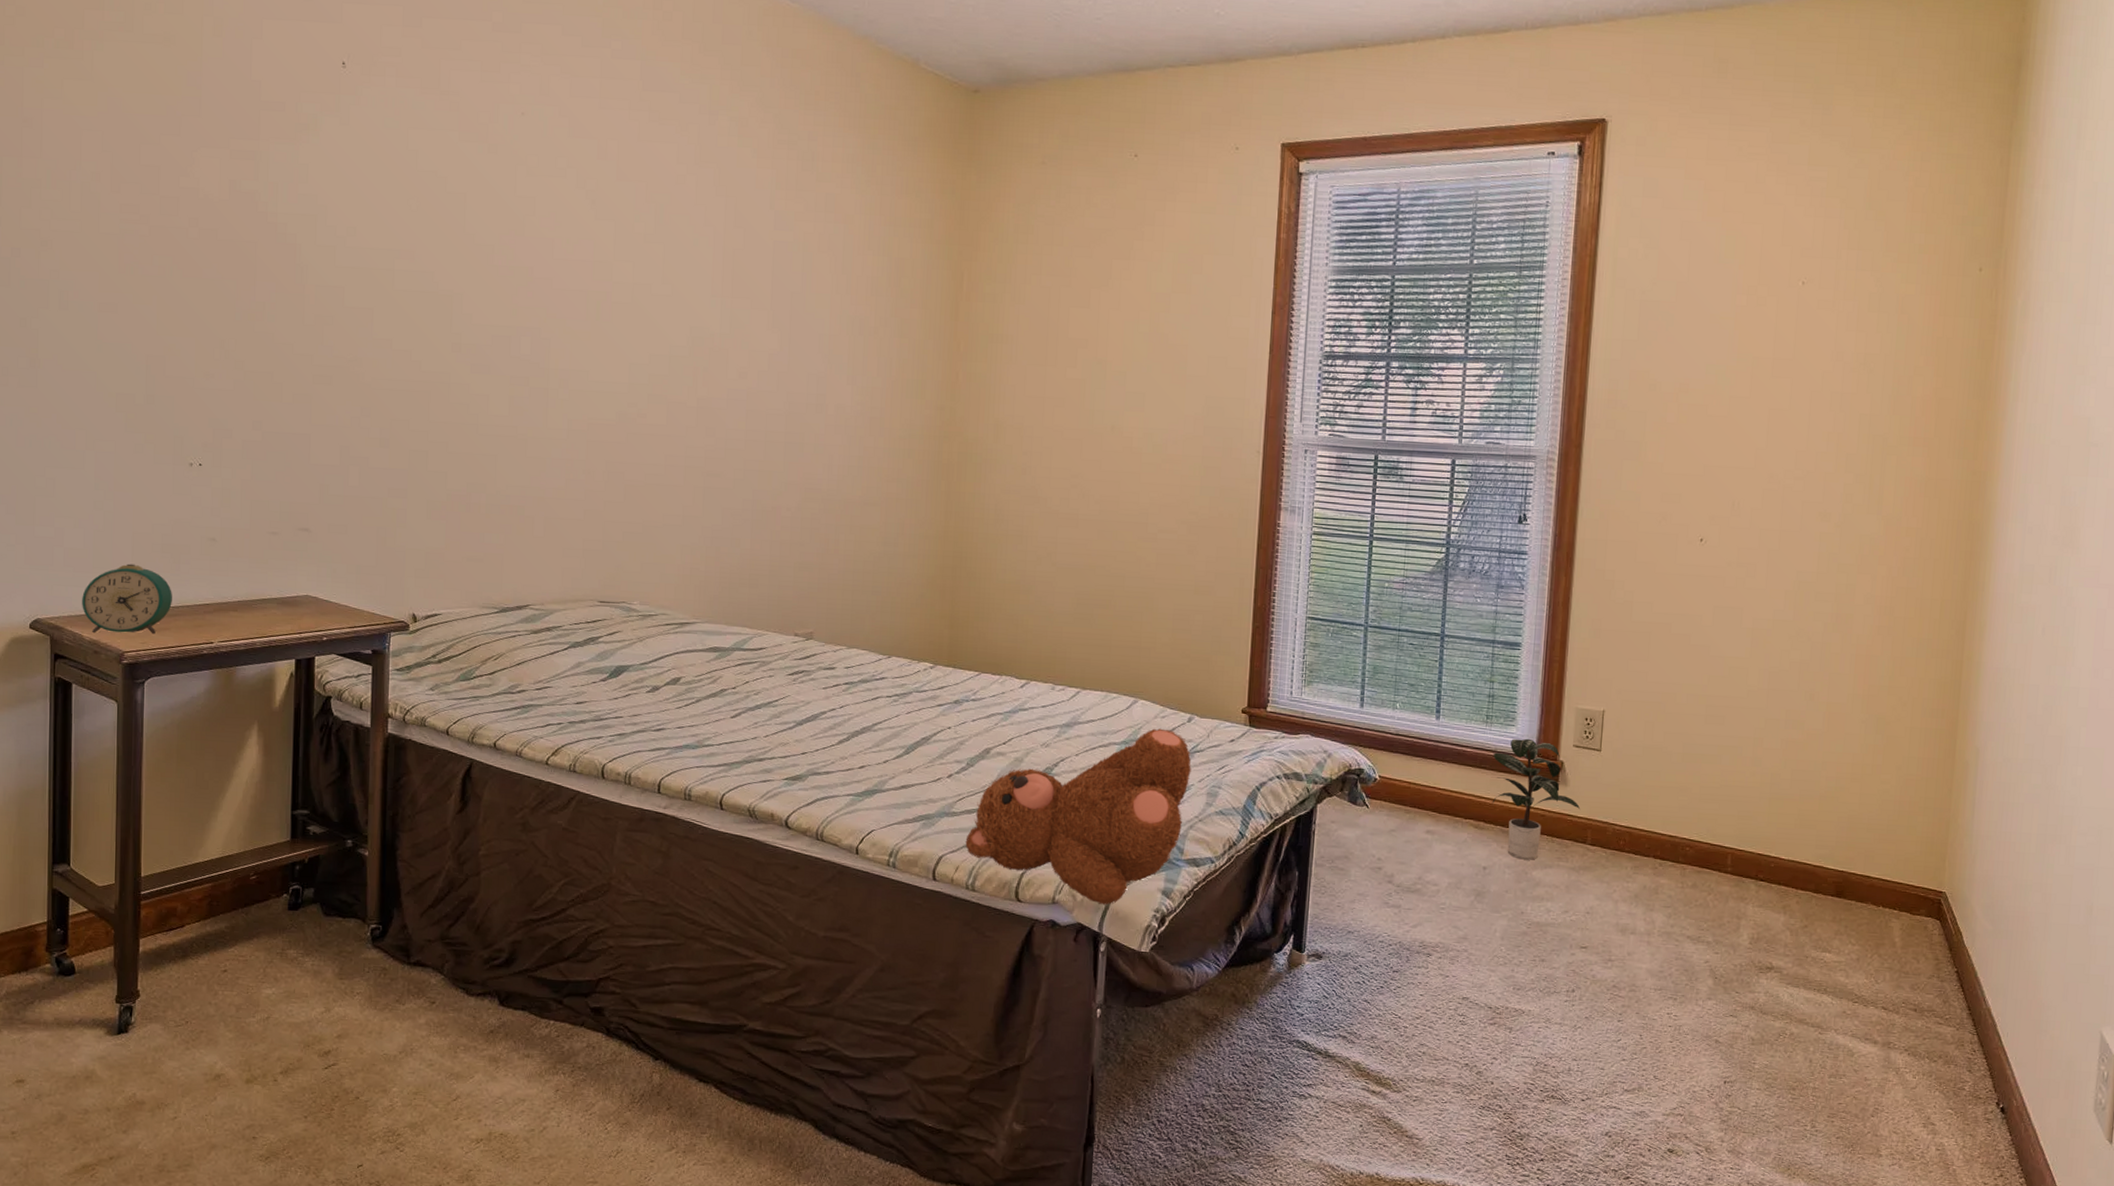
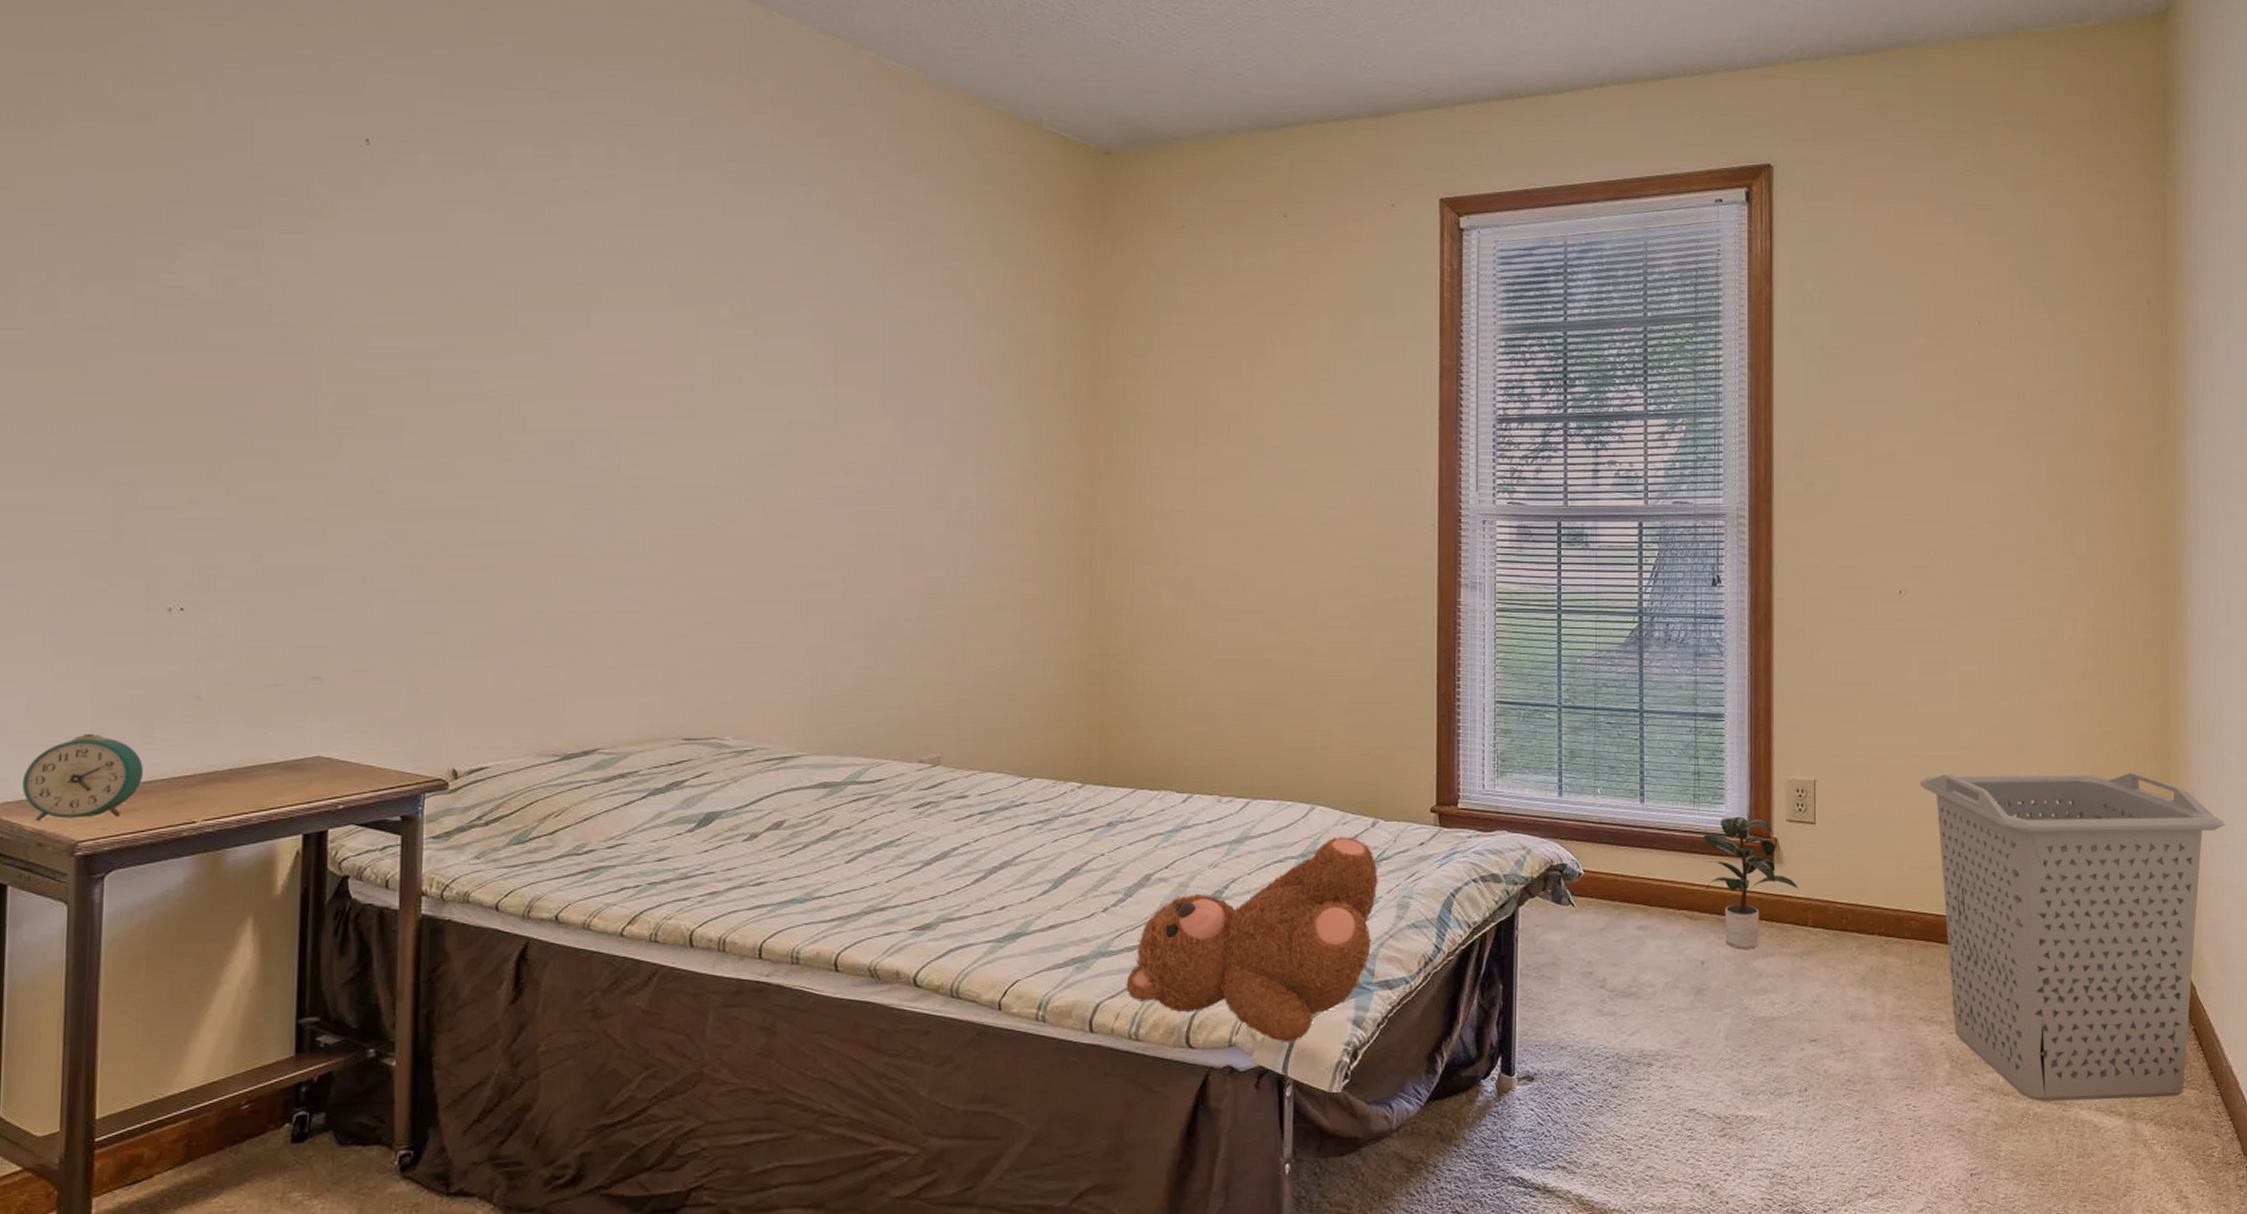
laundry basket: none [1706,714,2009,1031] -> present [1920,772,2226,1101]

